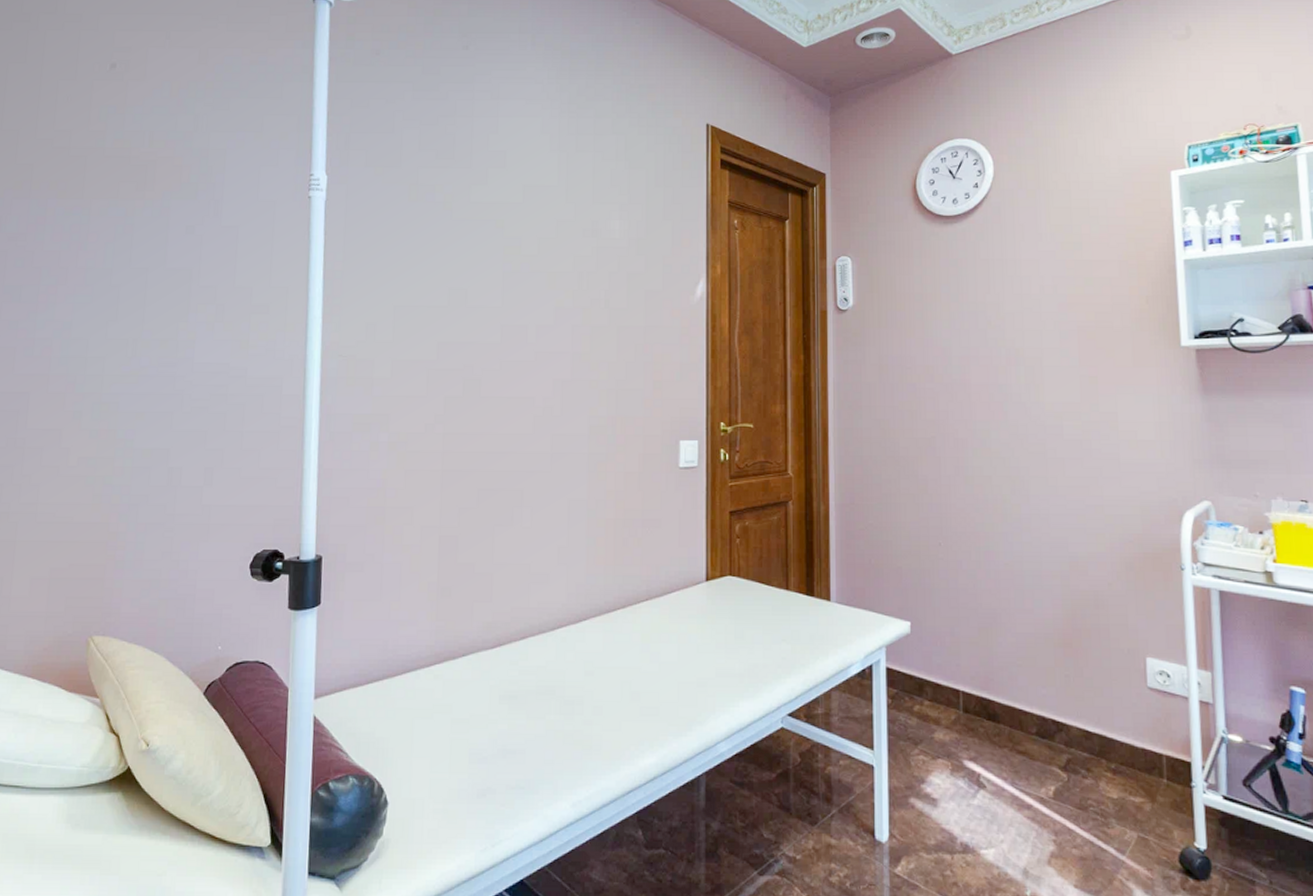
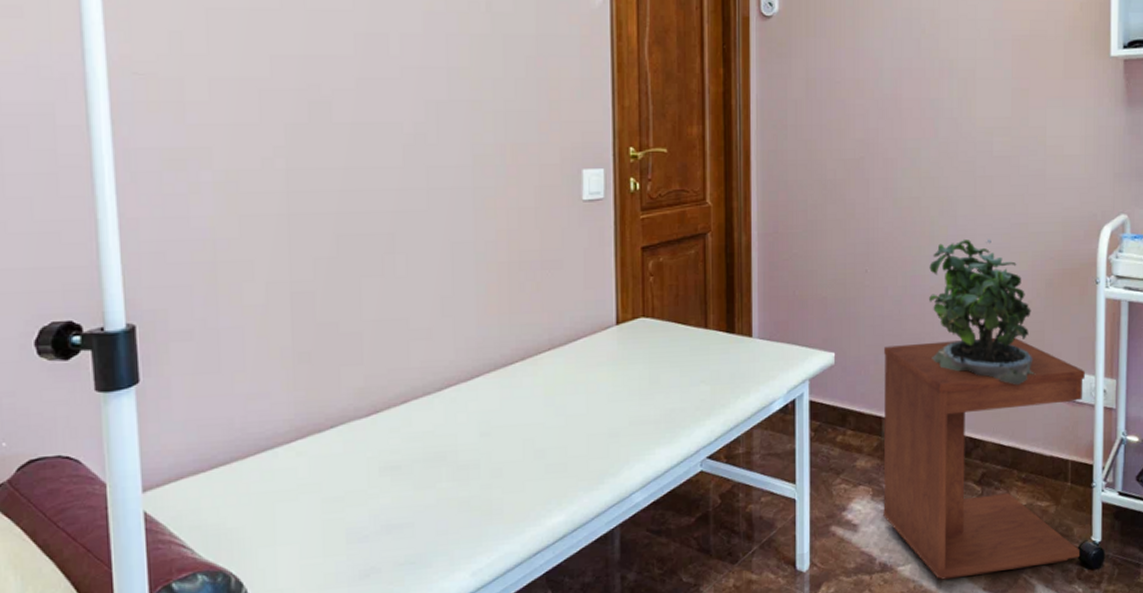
side table: none [959,618,1182,870] -> present [883,337,1085,580]
potted plant: none [1003,519,1119,670] -> present [929,239,1035,386]

